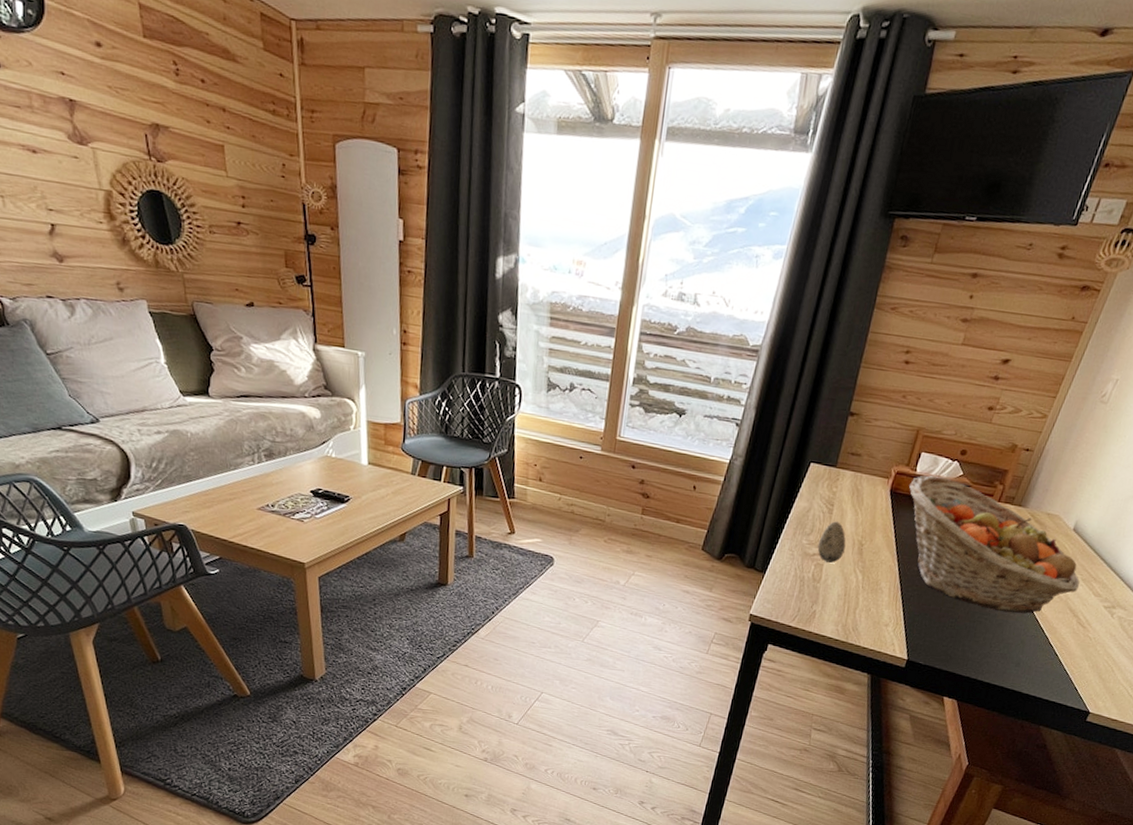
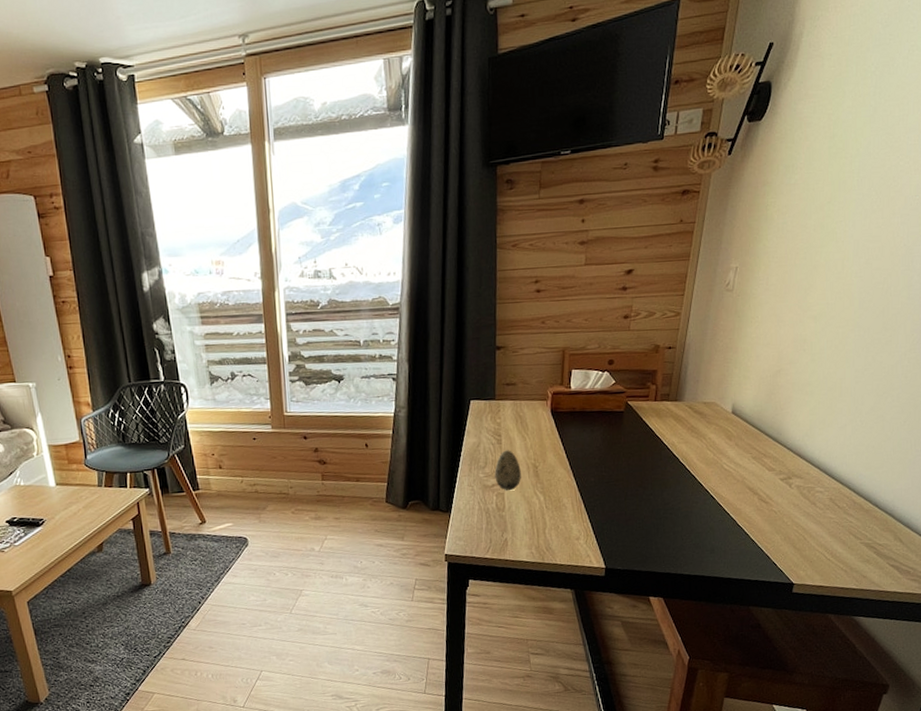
fruit basket: present [909,475,1080,614] -> none [568,388,751,504]

